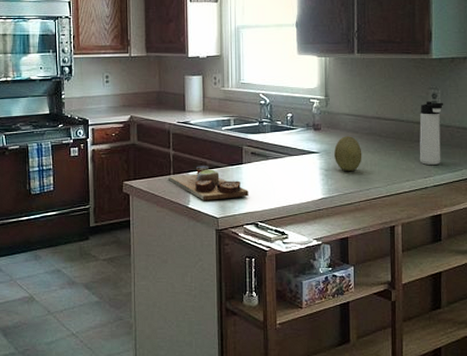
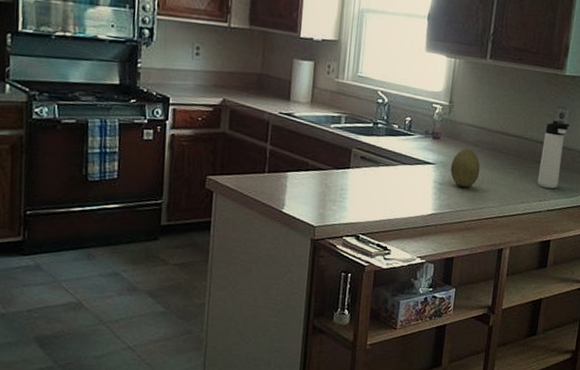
cutting board: present [168,166,249,200] -> none [261,165,353,206]

